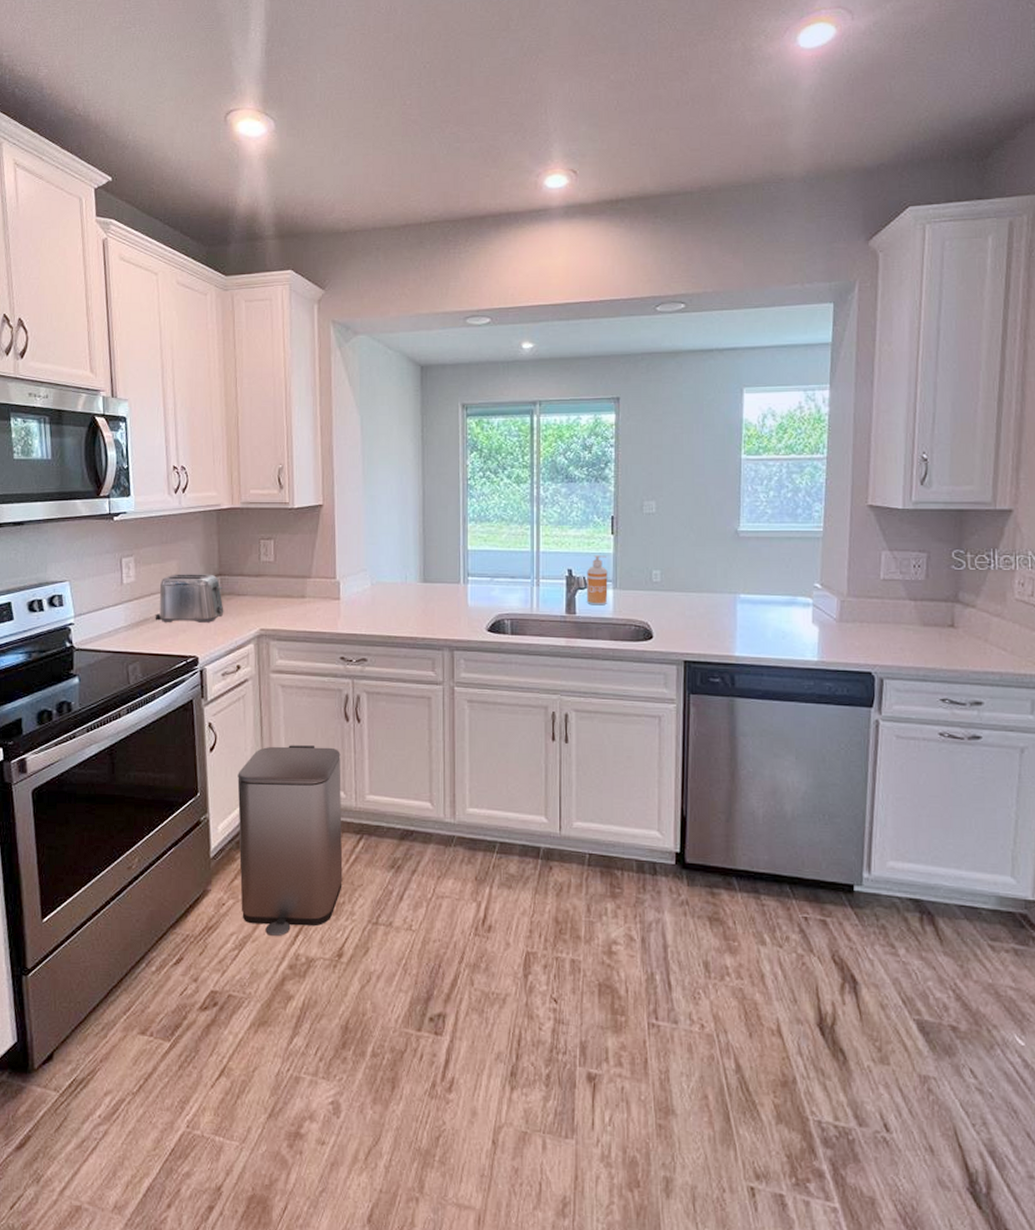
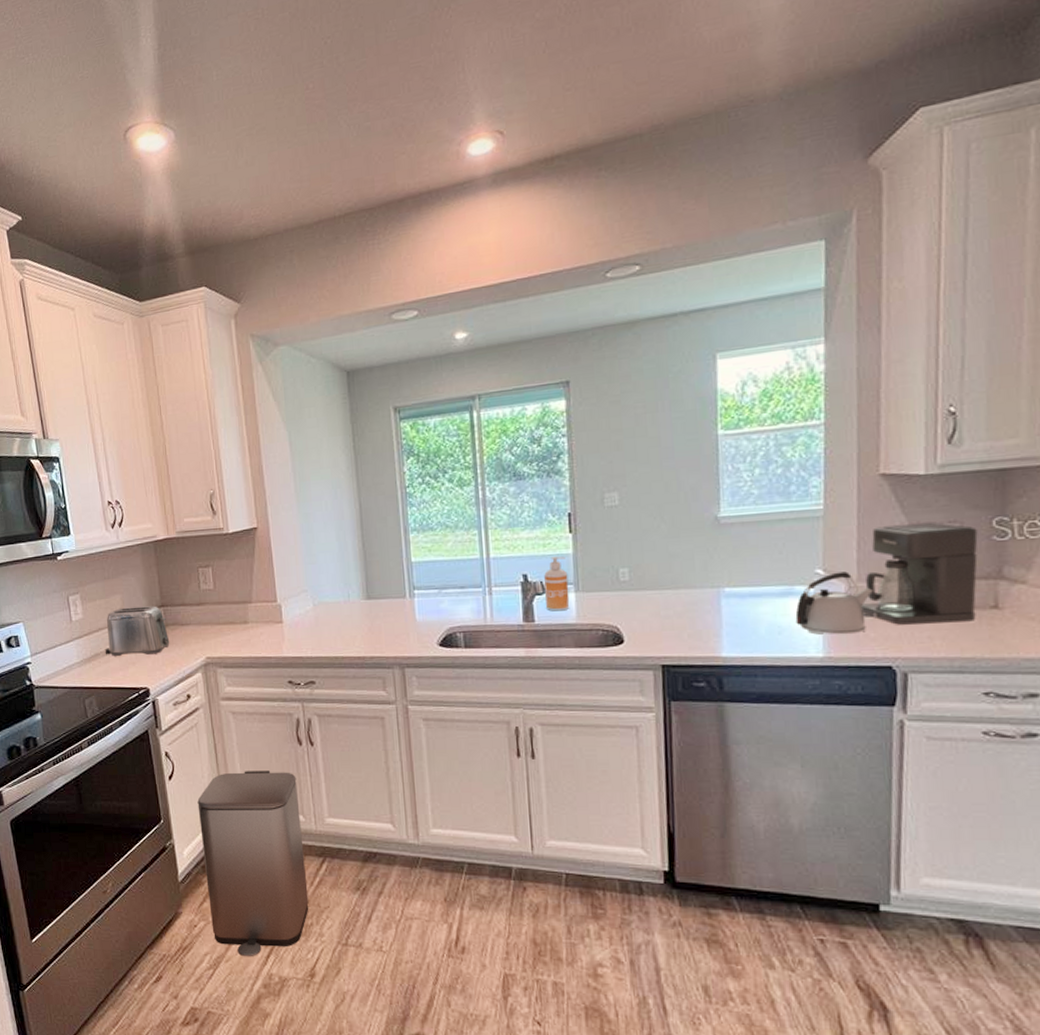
kettle: none [797,587,860,643] -> present [795,571,874,636]
coffee maker: none [849,549,941,638] -> present [861,522,978,626]

